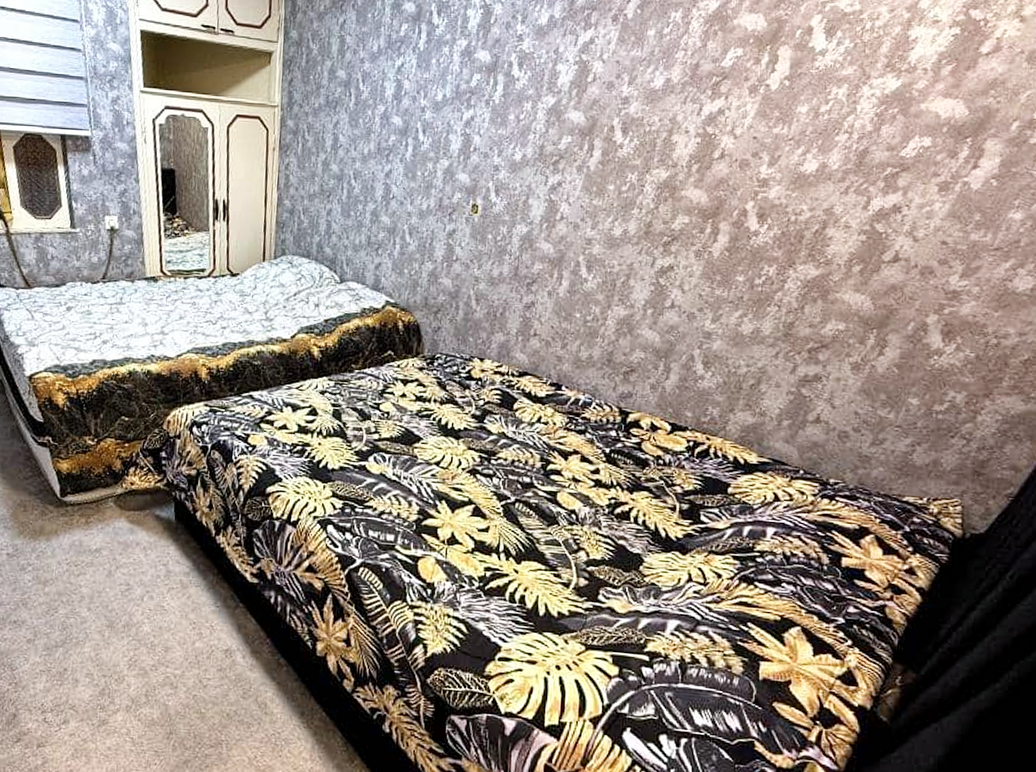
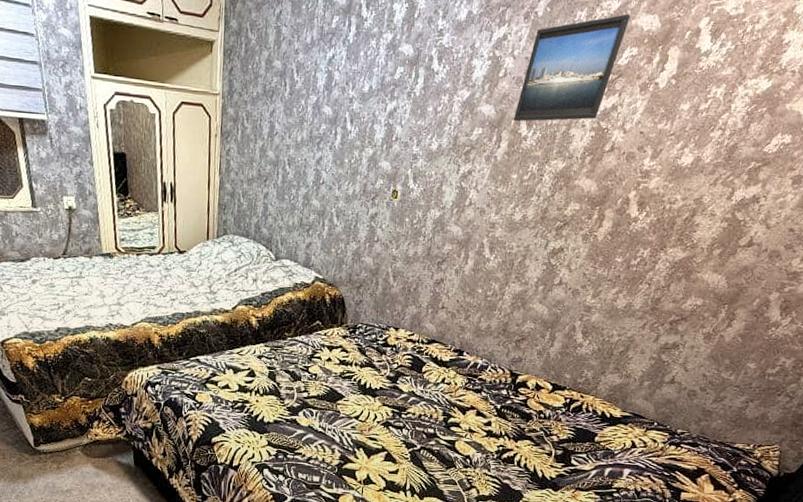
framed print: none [607,13,731,129] -> present [514,14,630,122]

